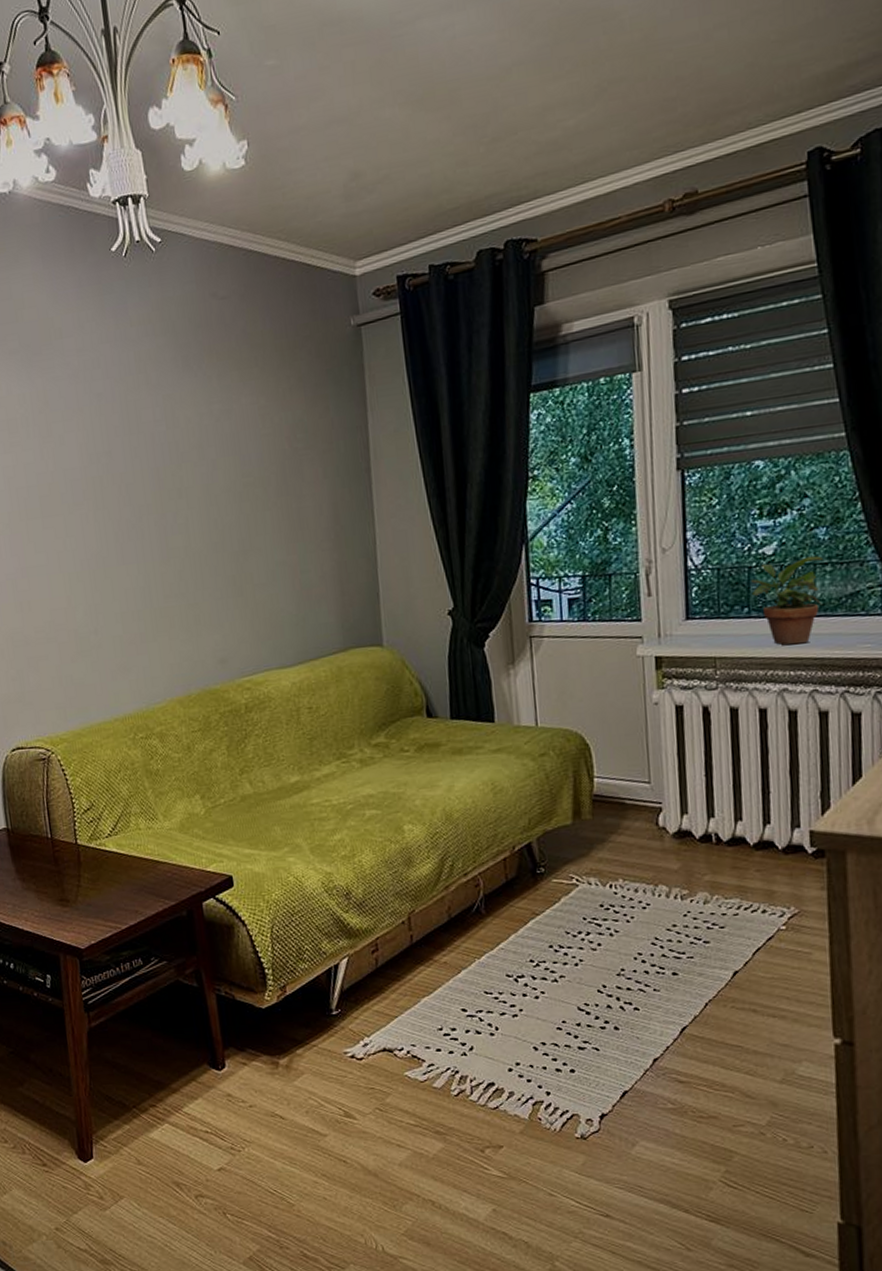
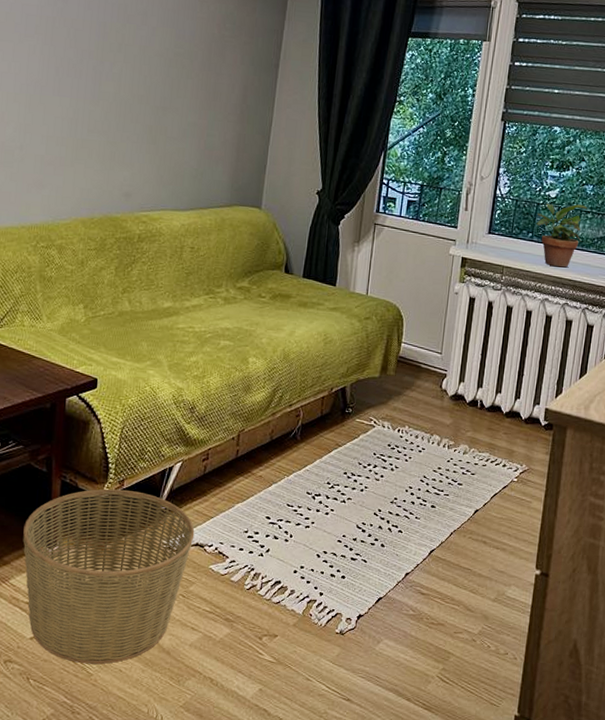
basket: none [185,996,380,1194] -> present [23,488,195,665]

